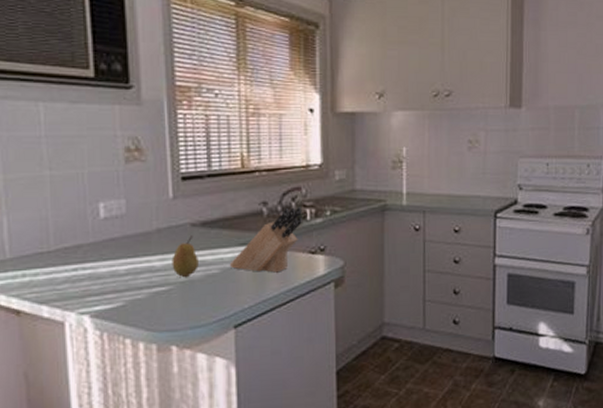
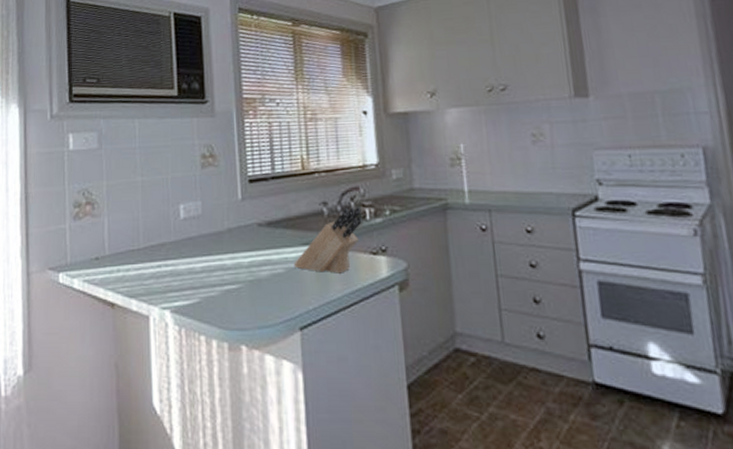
fruit: present [172,235,199,278] -> none [241,235,265,277]

